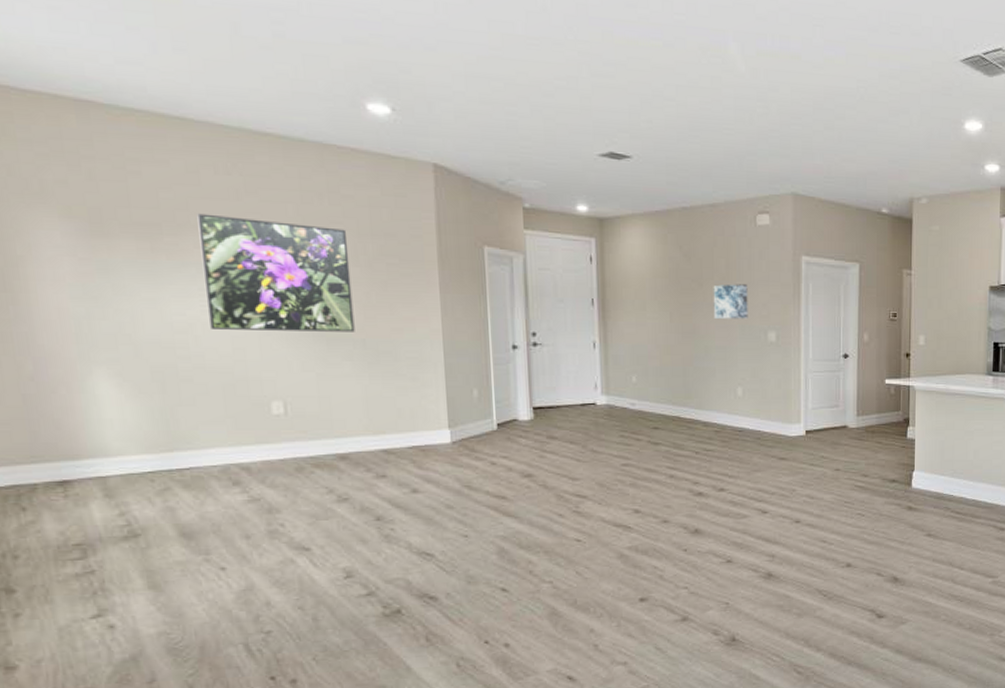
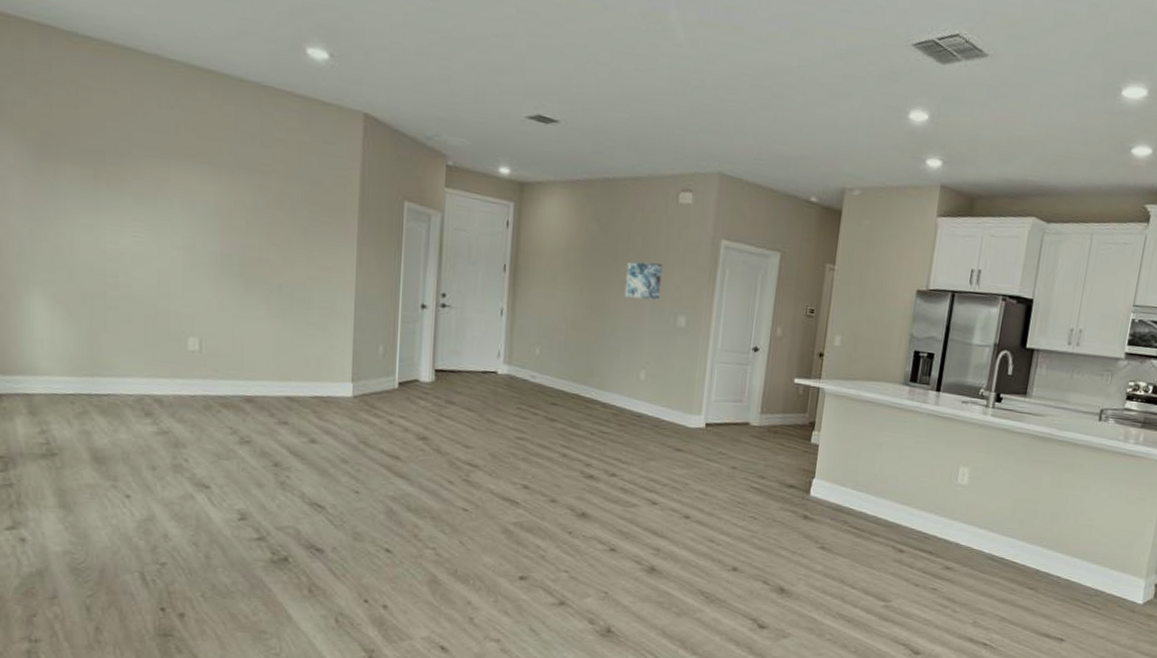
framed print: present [197,213,355,332] -> none [138,145,275,276]

